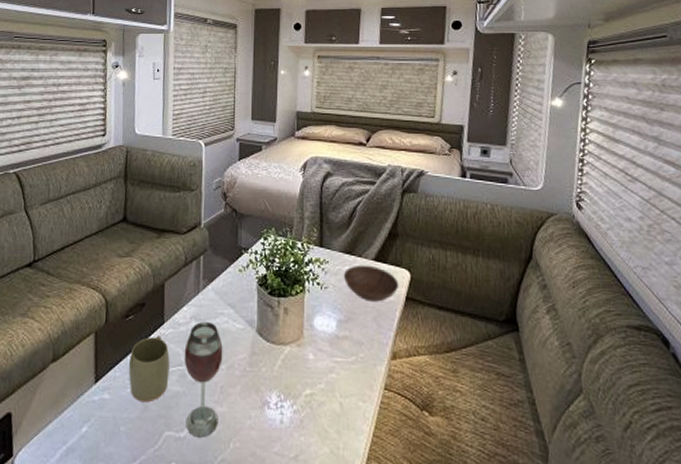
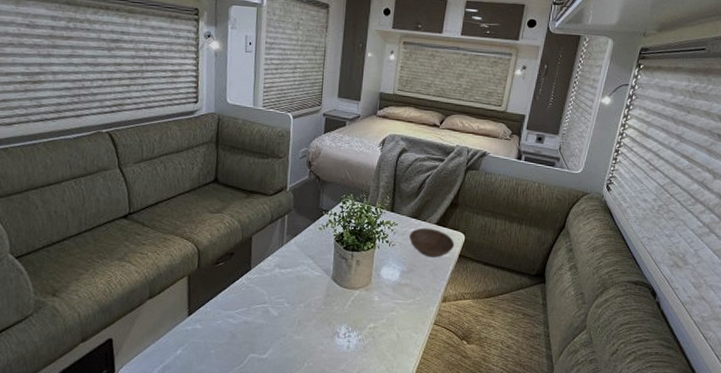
mug: present [128,336,170,402] -> none [218,279,256,331]
wineglass: present [184,321,223,437] -> none [267,268,302,359]

